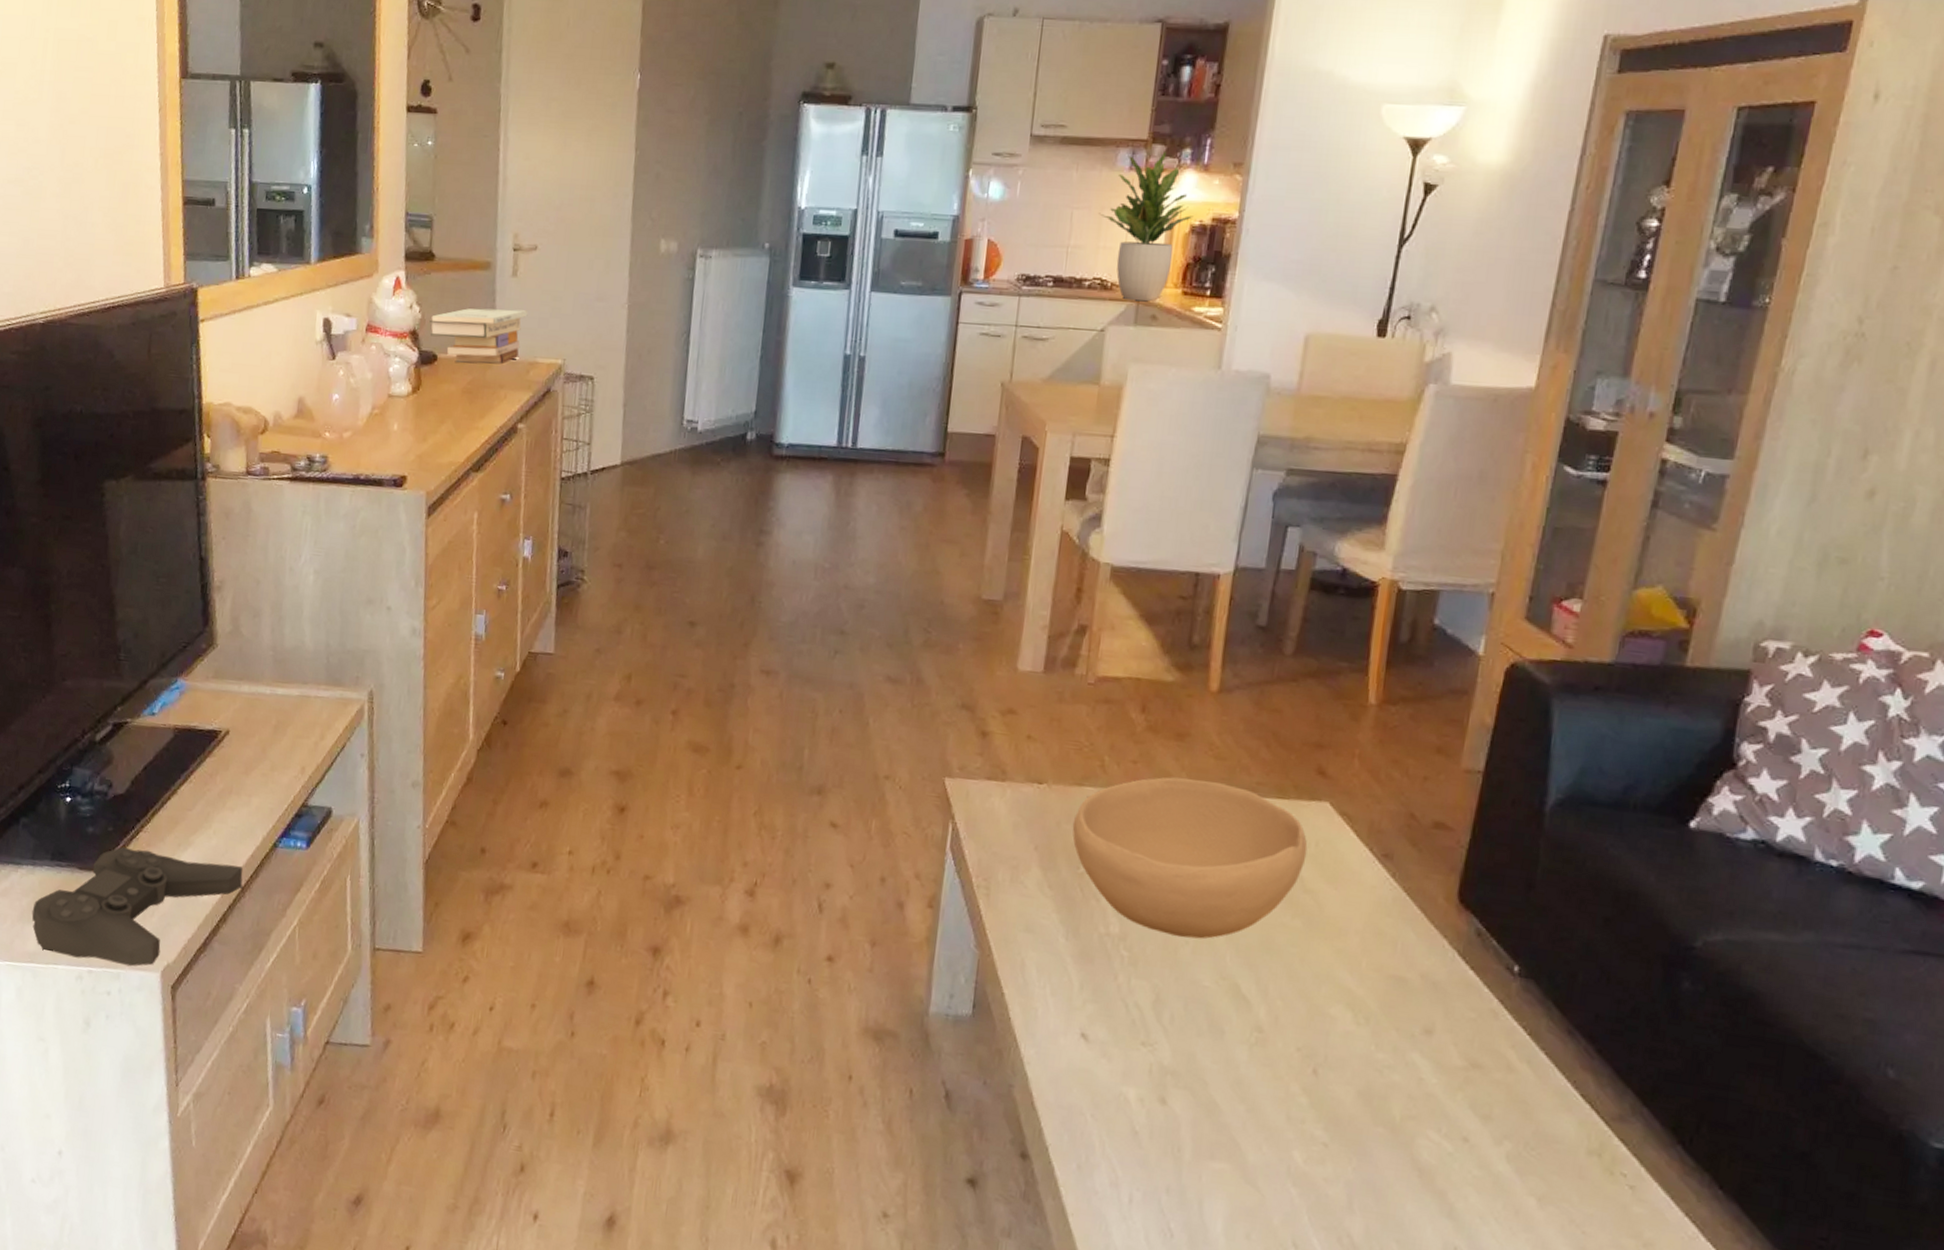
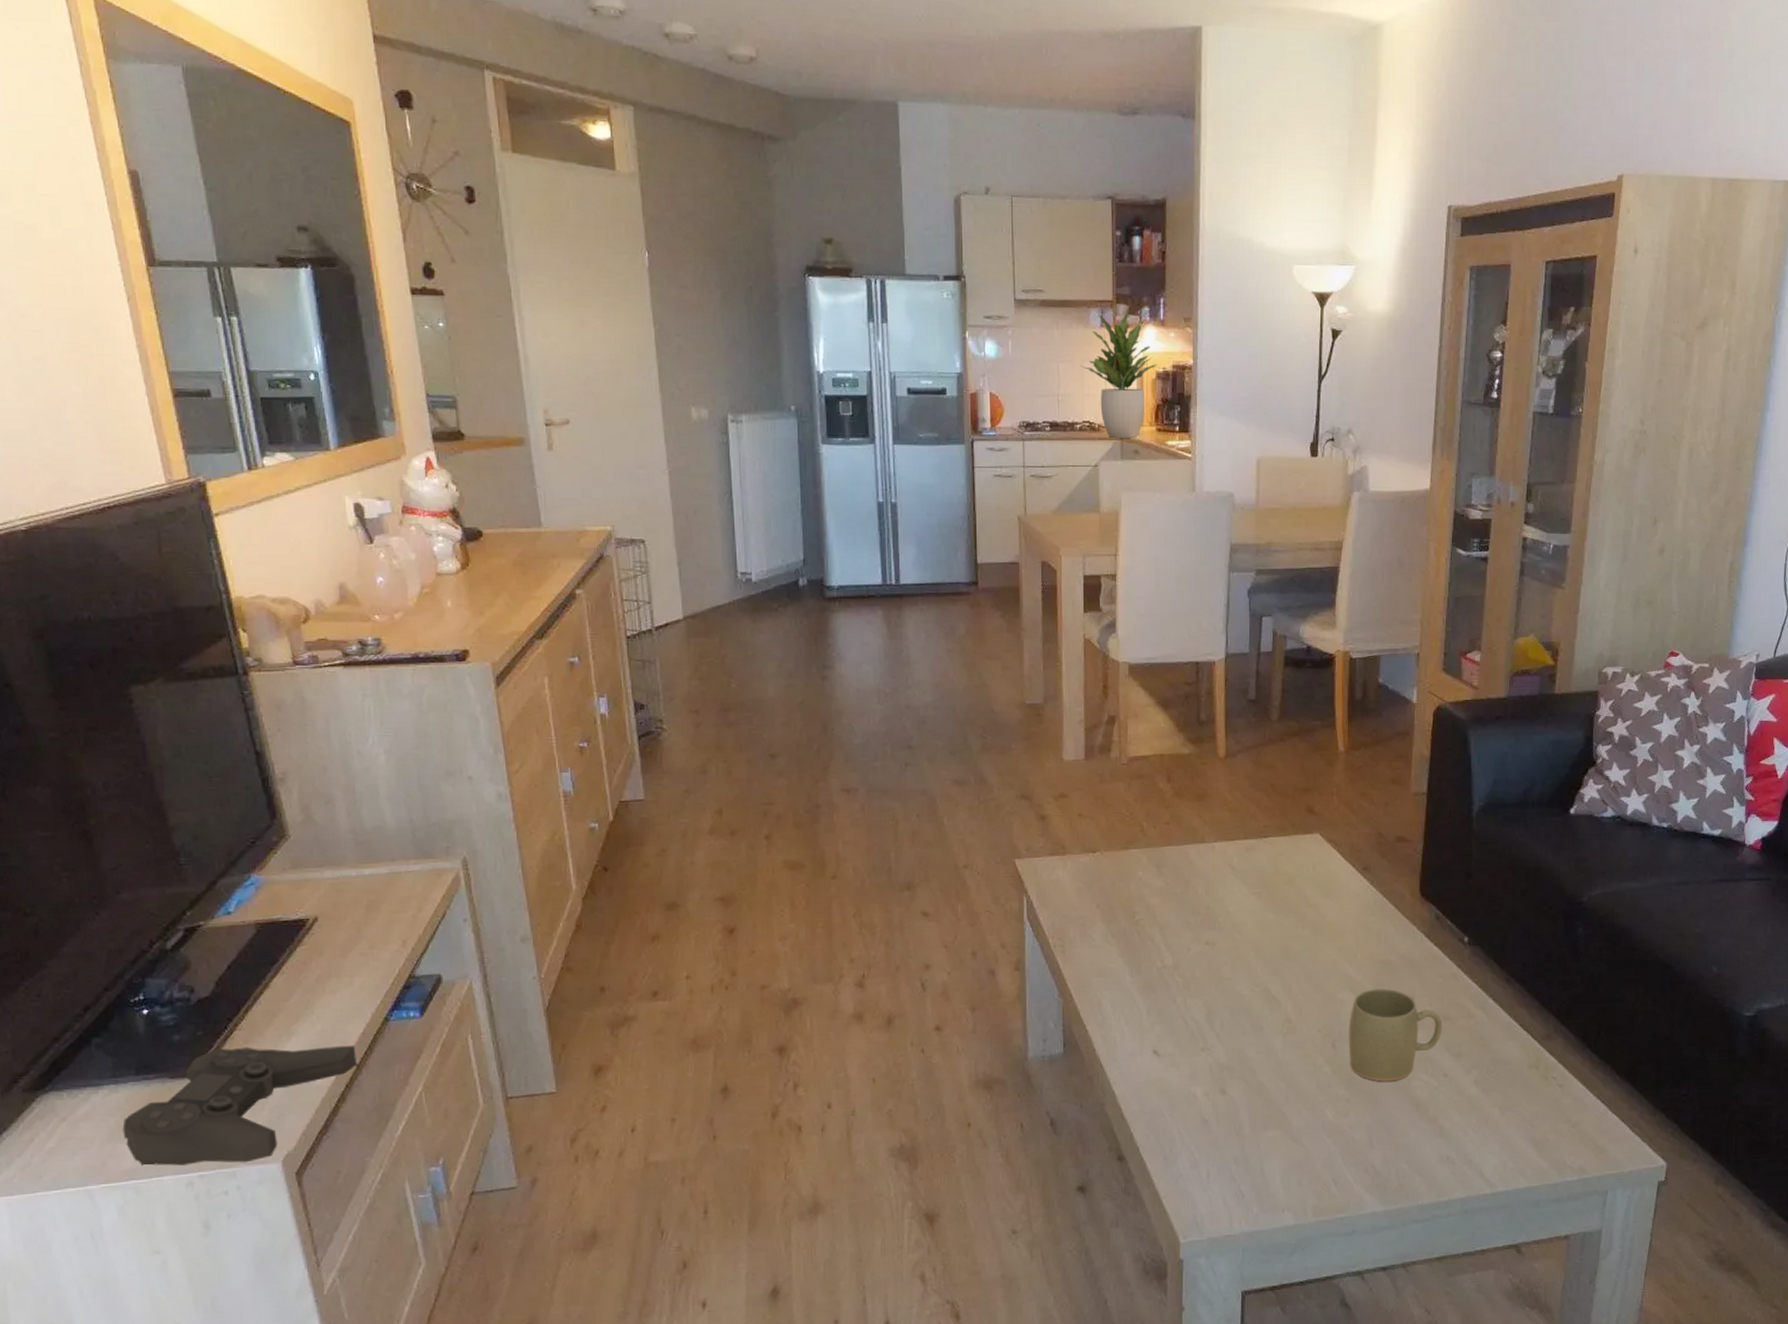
books: present [430,308,528,365] -> none [469,482,570,538]
decorative bowl: present [1072,777,1308,939] -> none [1124,830,1307,959]
mug: none [1334,1009,1469,1133] -> present [1348,988,1442,1082]

